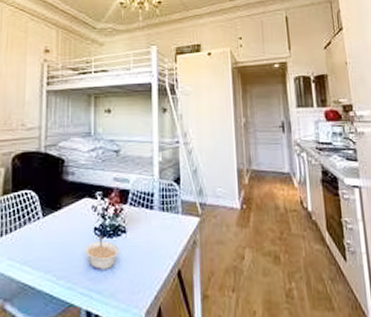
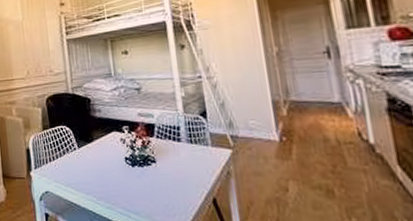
legume: present [85,235,120,271] -> none [119,164,152,195]

